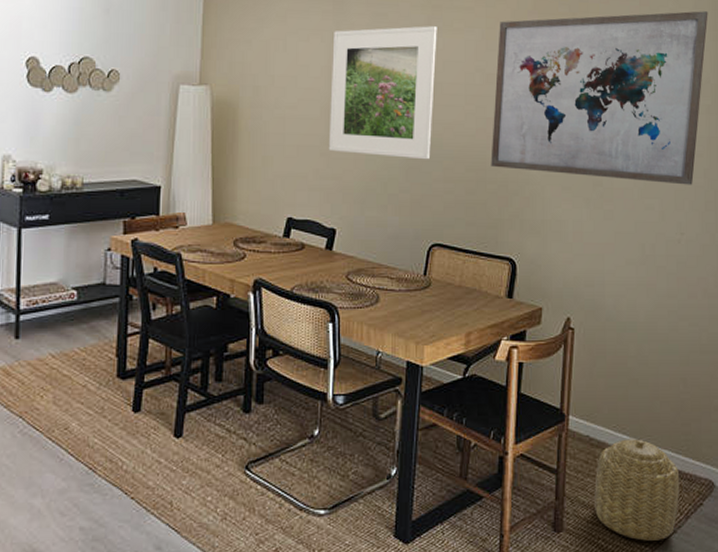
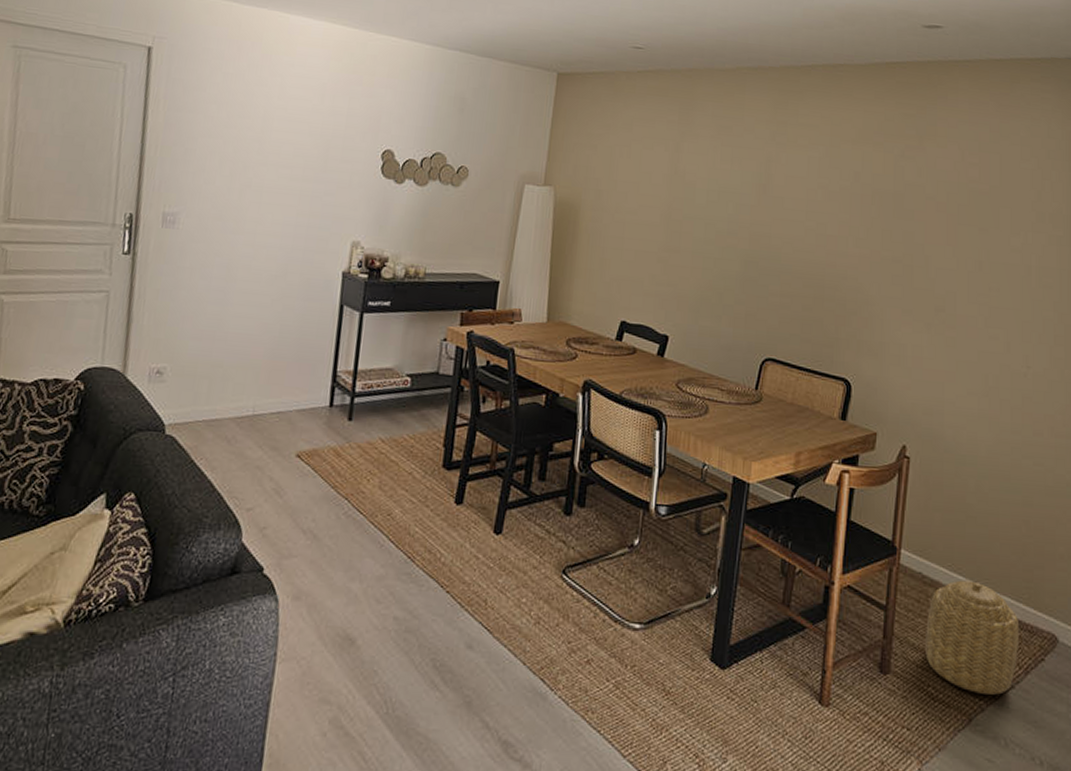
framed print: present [328,26,437,160] -> none [666,140,781,273]
wall art: present [491,11,708,185] -> none [829,140,1062,318]

